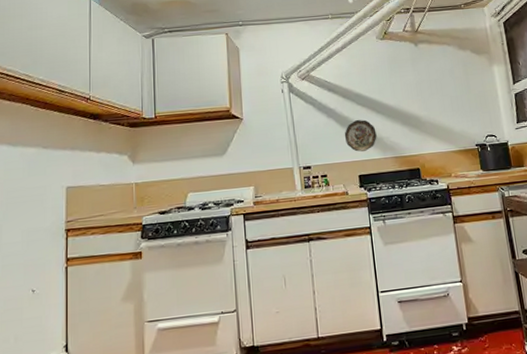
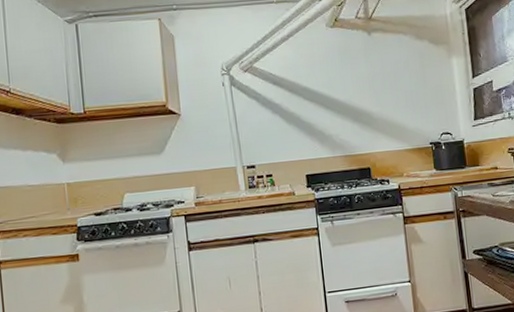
decorative plate: present [344,119,377,152] -> none [290,116,326,151]

